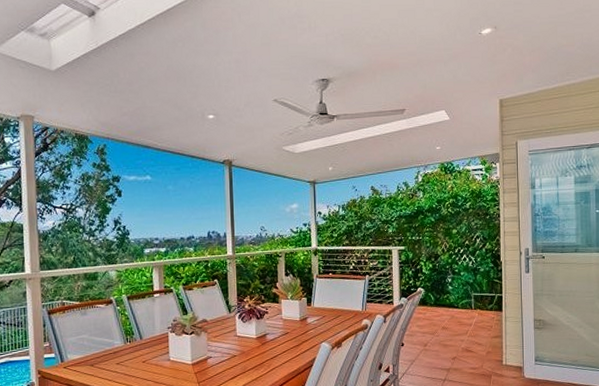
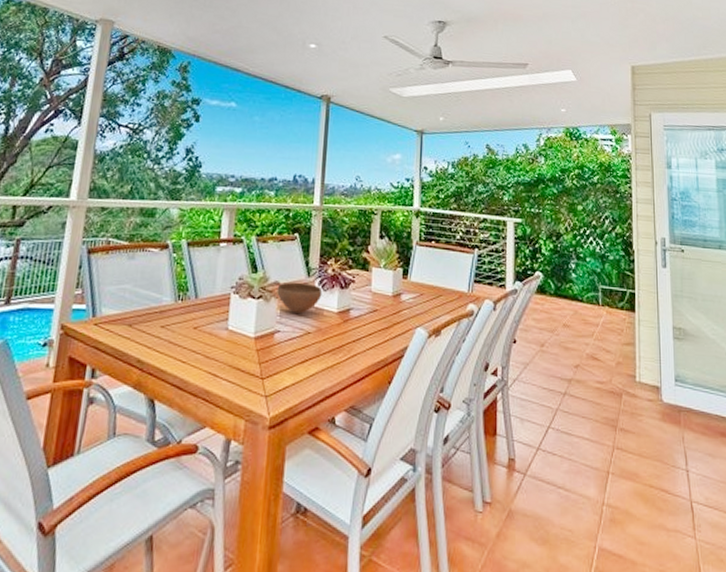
bowl: none [205,318,243,342] -> present [277,282,323,314]

